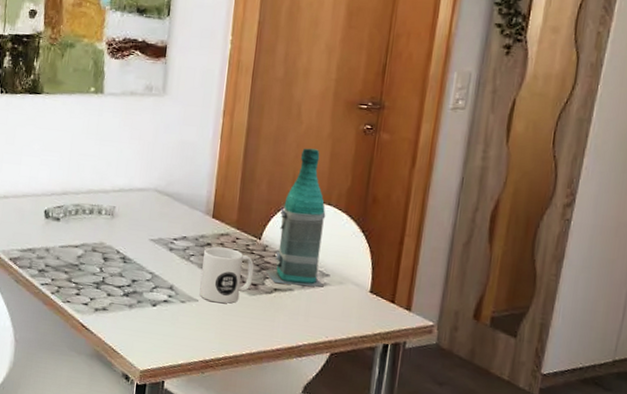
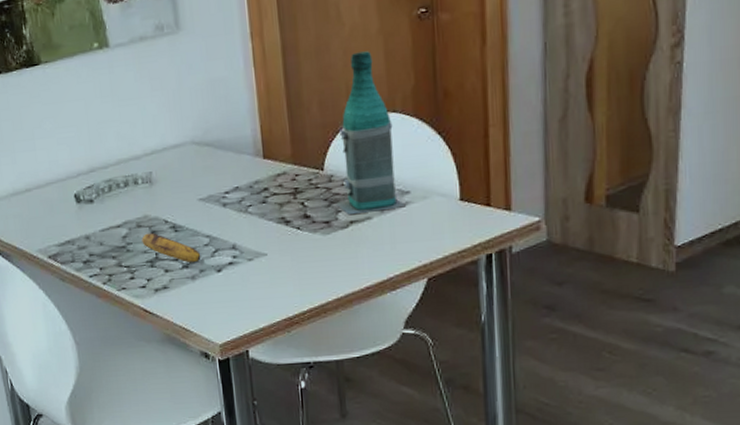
banana: none [93,258,142,294] -> present [141,232,201,263]
mug: present [199,246,254,304] -> none [261,188,324,253]

